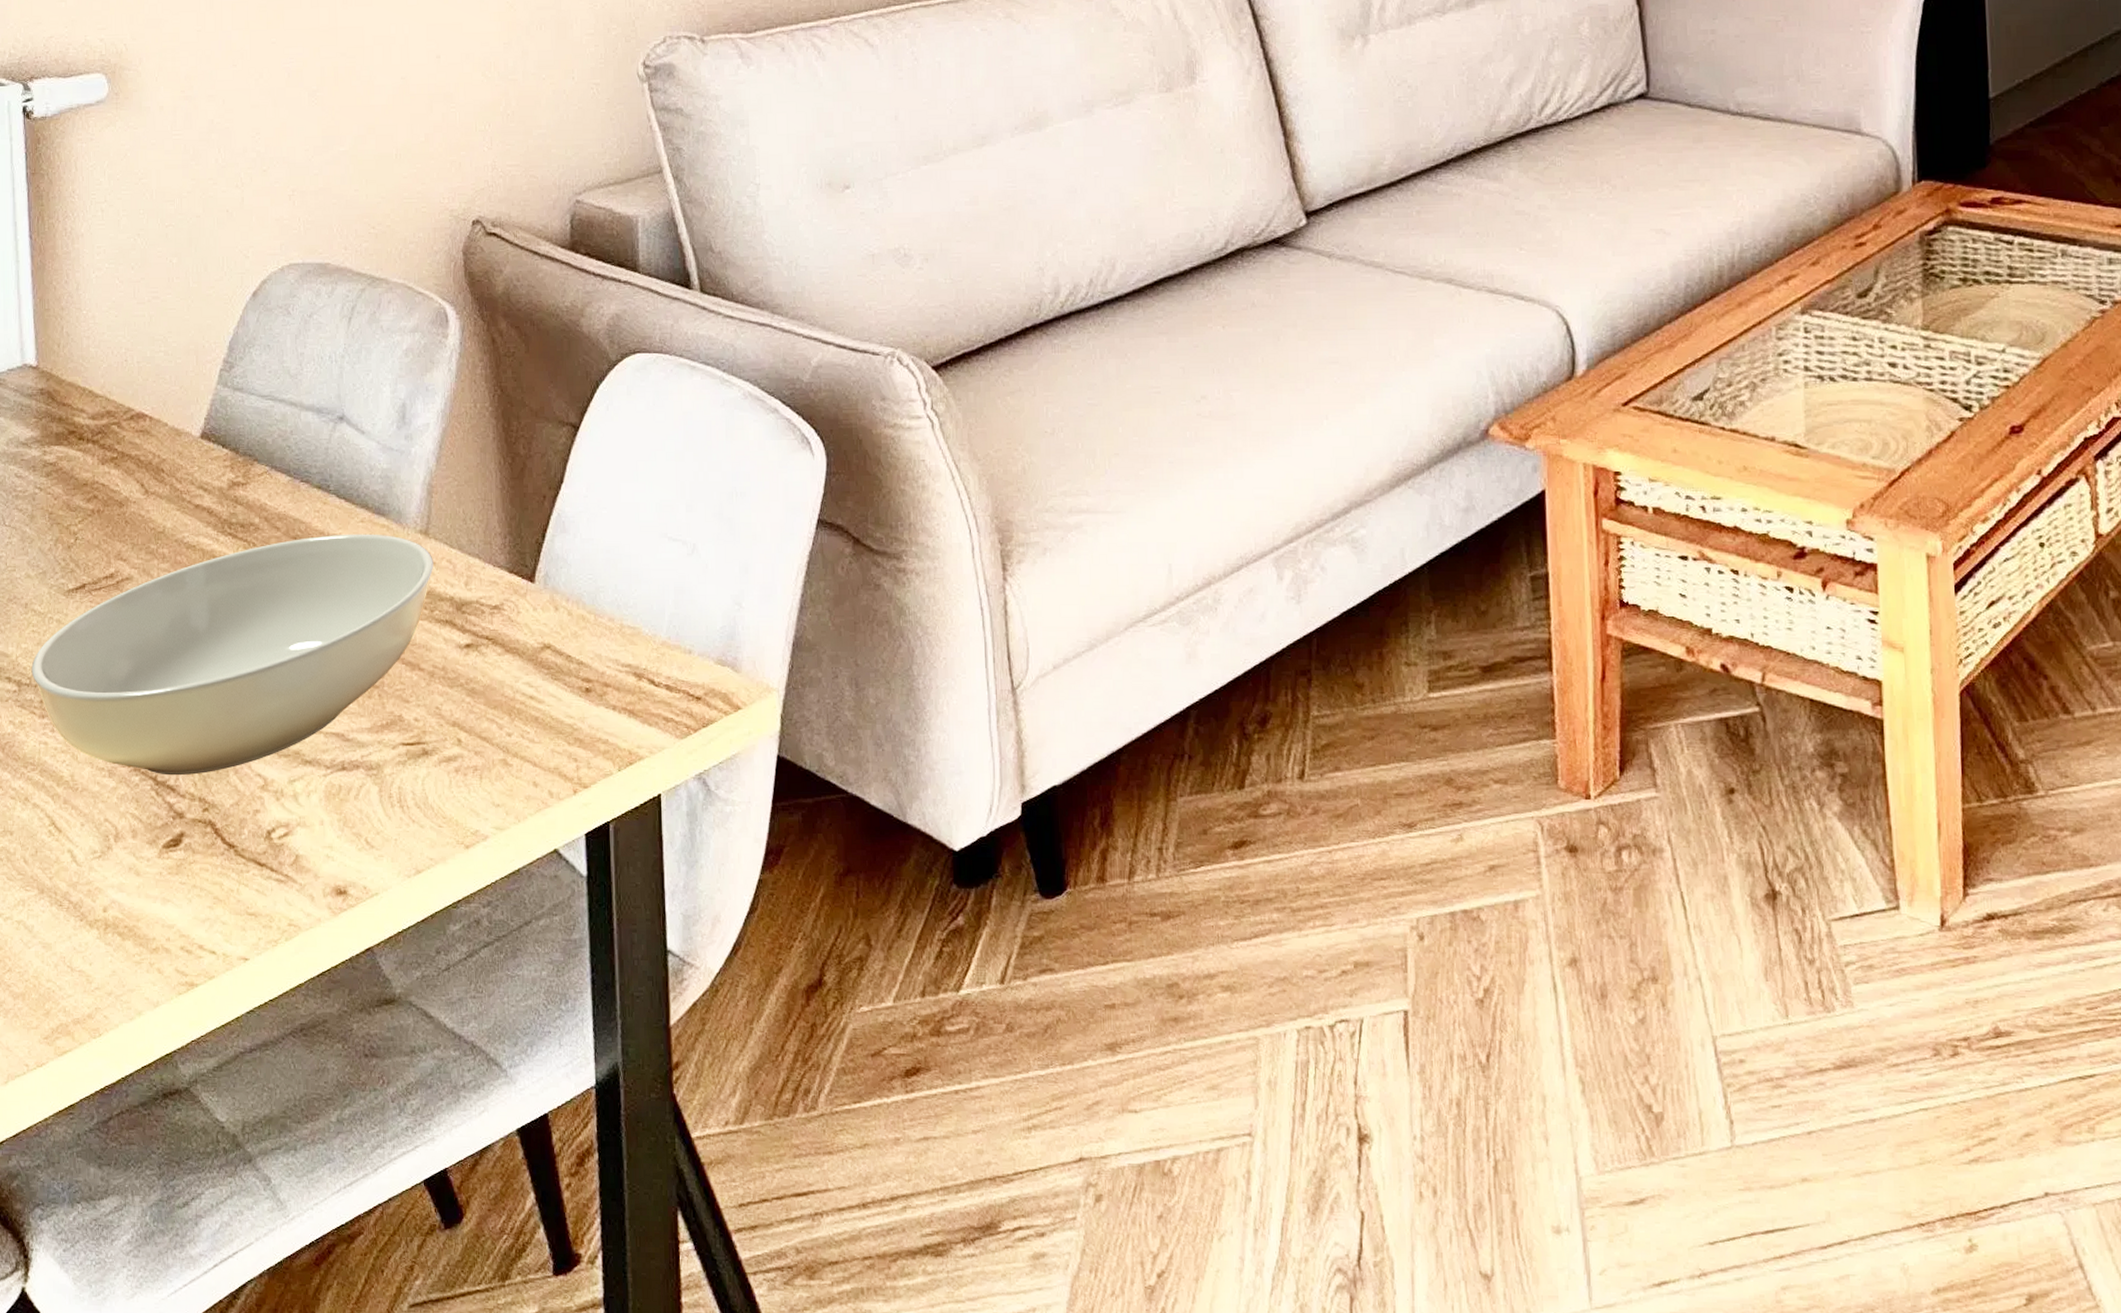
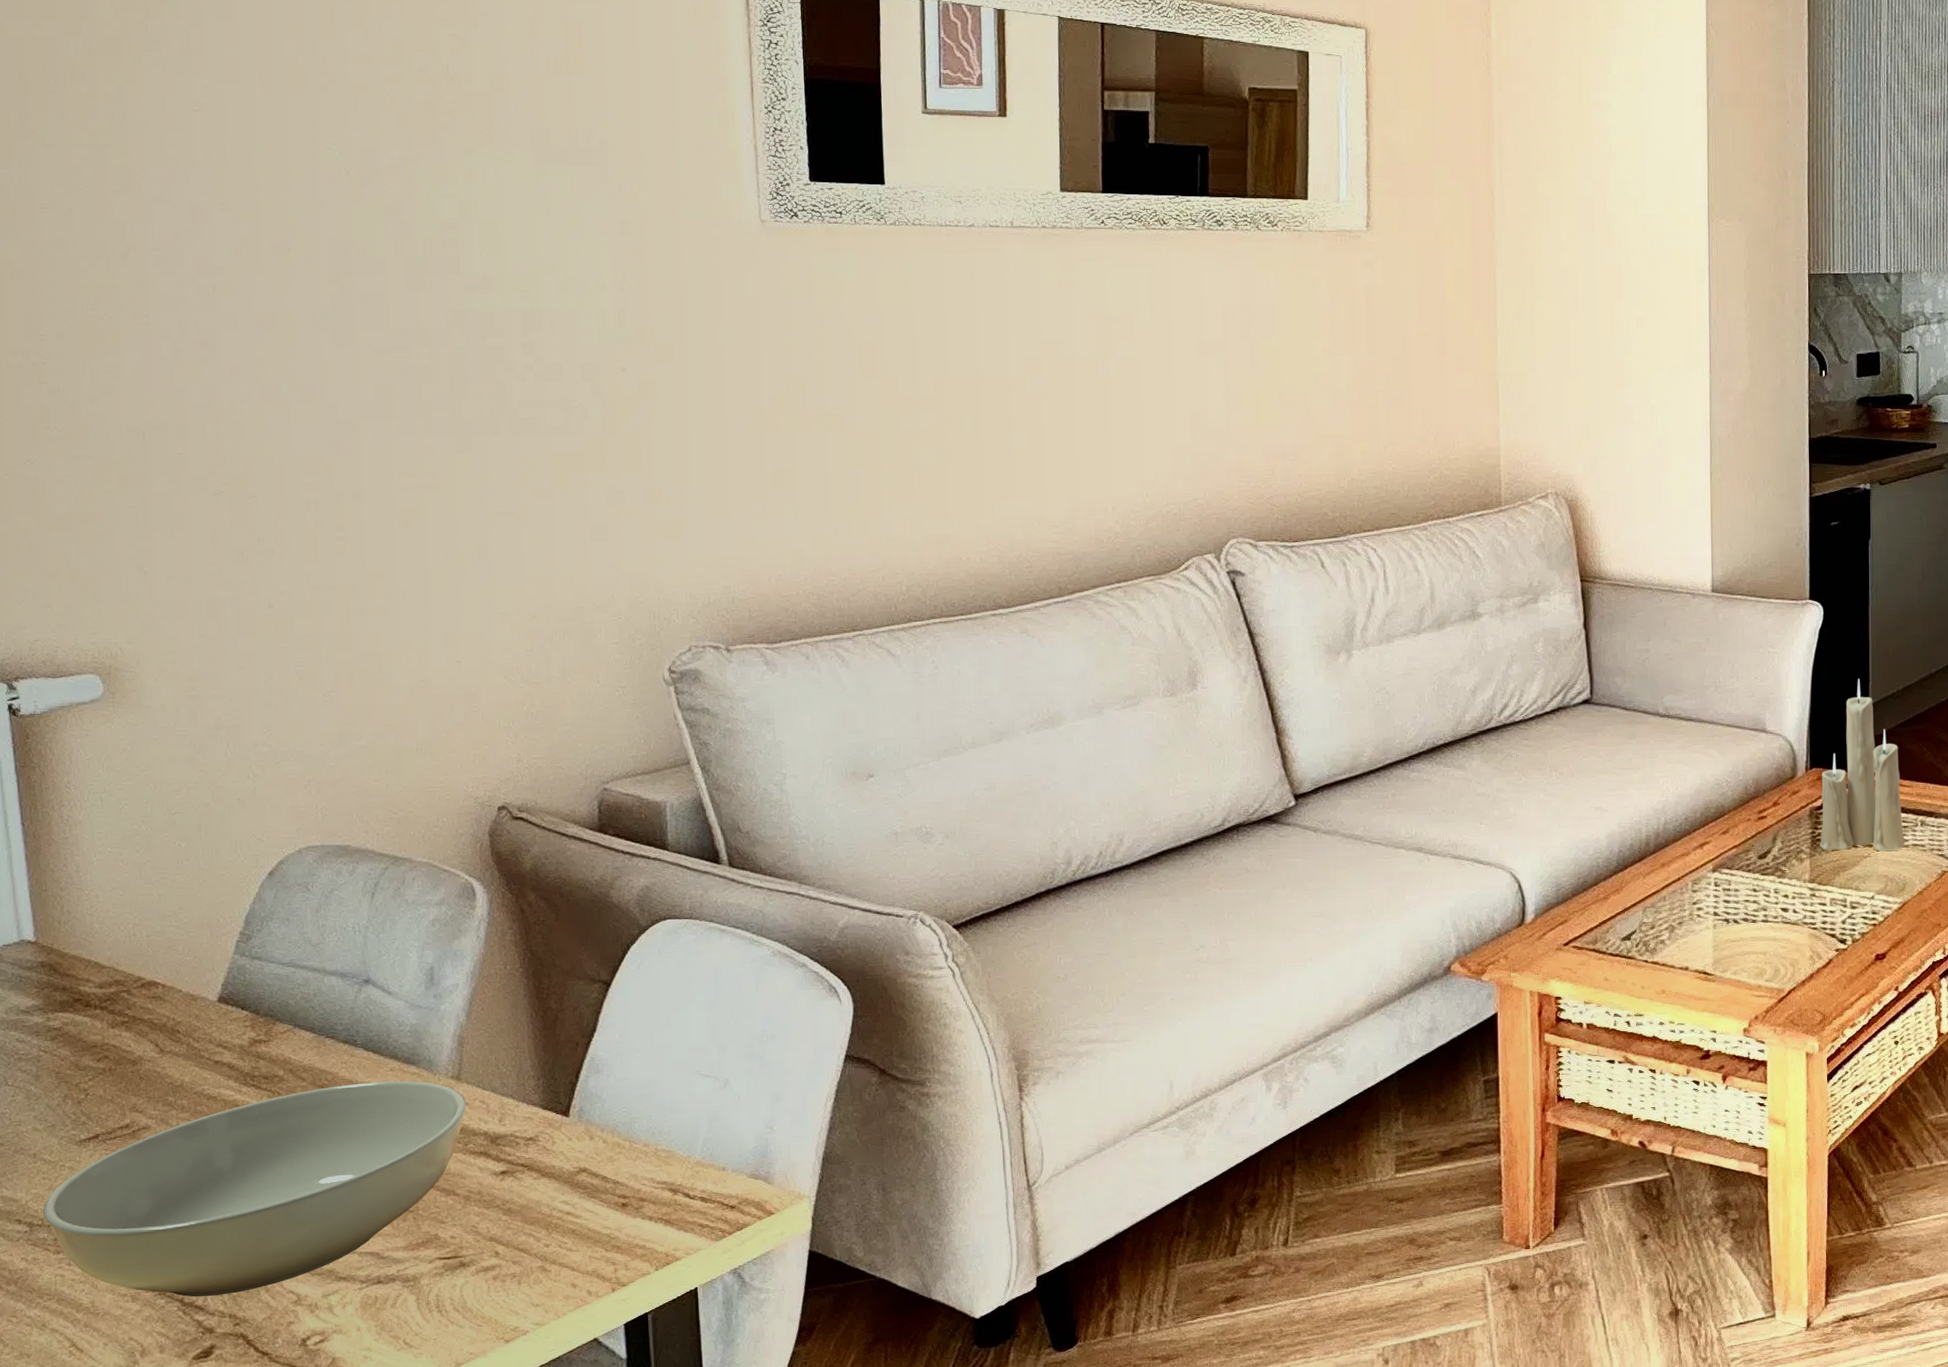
candle: none [1932,64,2042,289] -> present [1820,678,1905,851]

